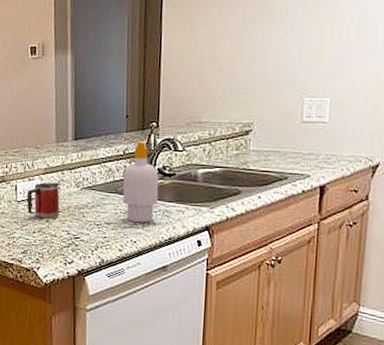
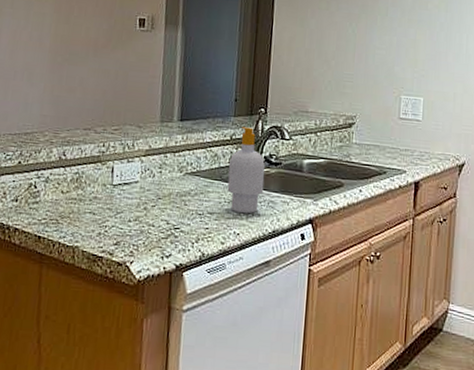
mug: present [26,182,60,219] -> none [123,165,161,206]

